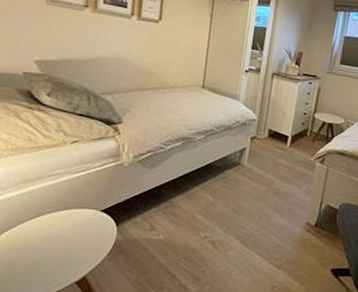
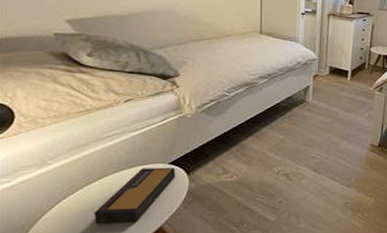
alarm clock: none [28,212,107,267] -> present [94,167,176,224]

